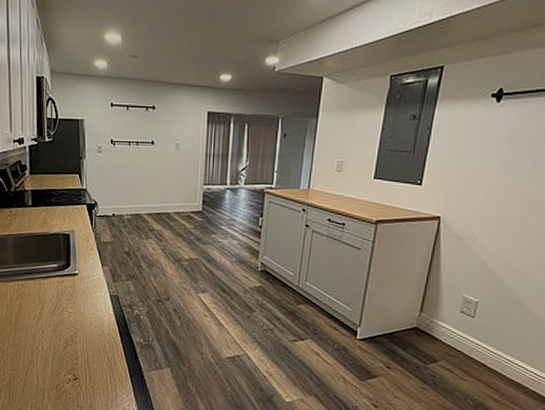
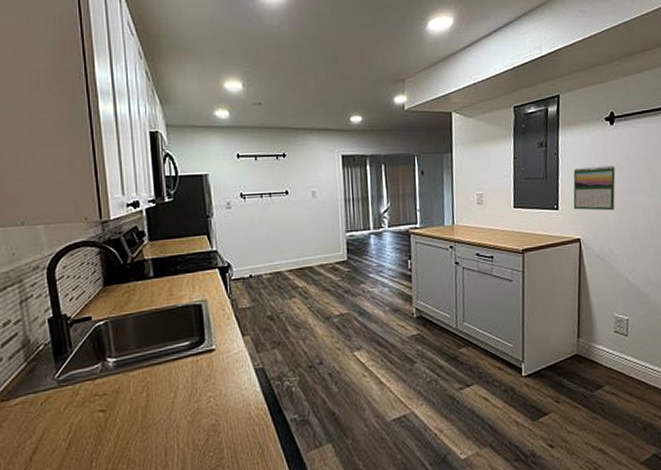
calendar: none [438,144,493,192] -> present [573,165,616,211]

